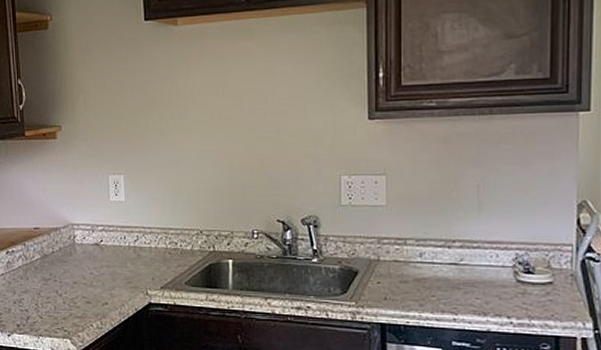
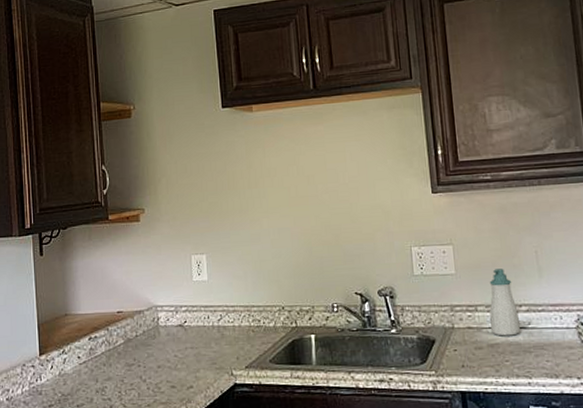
soap bottle: none [420,202,451,271] -> present [489,268,520,336]

